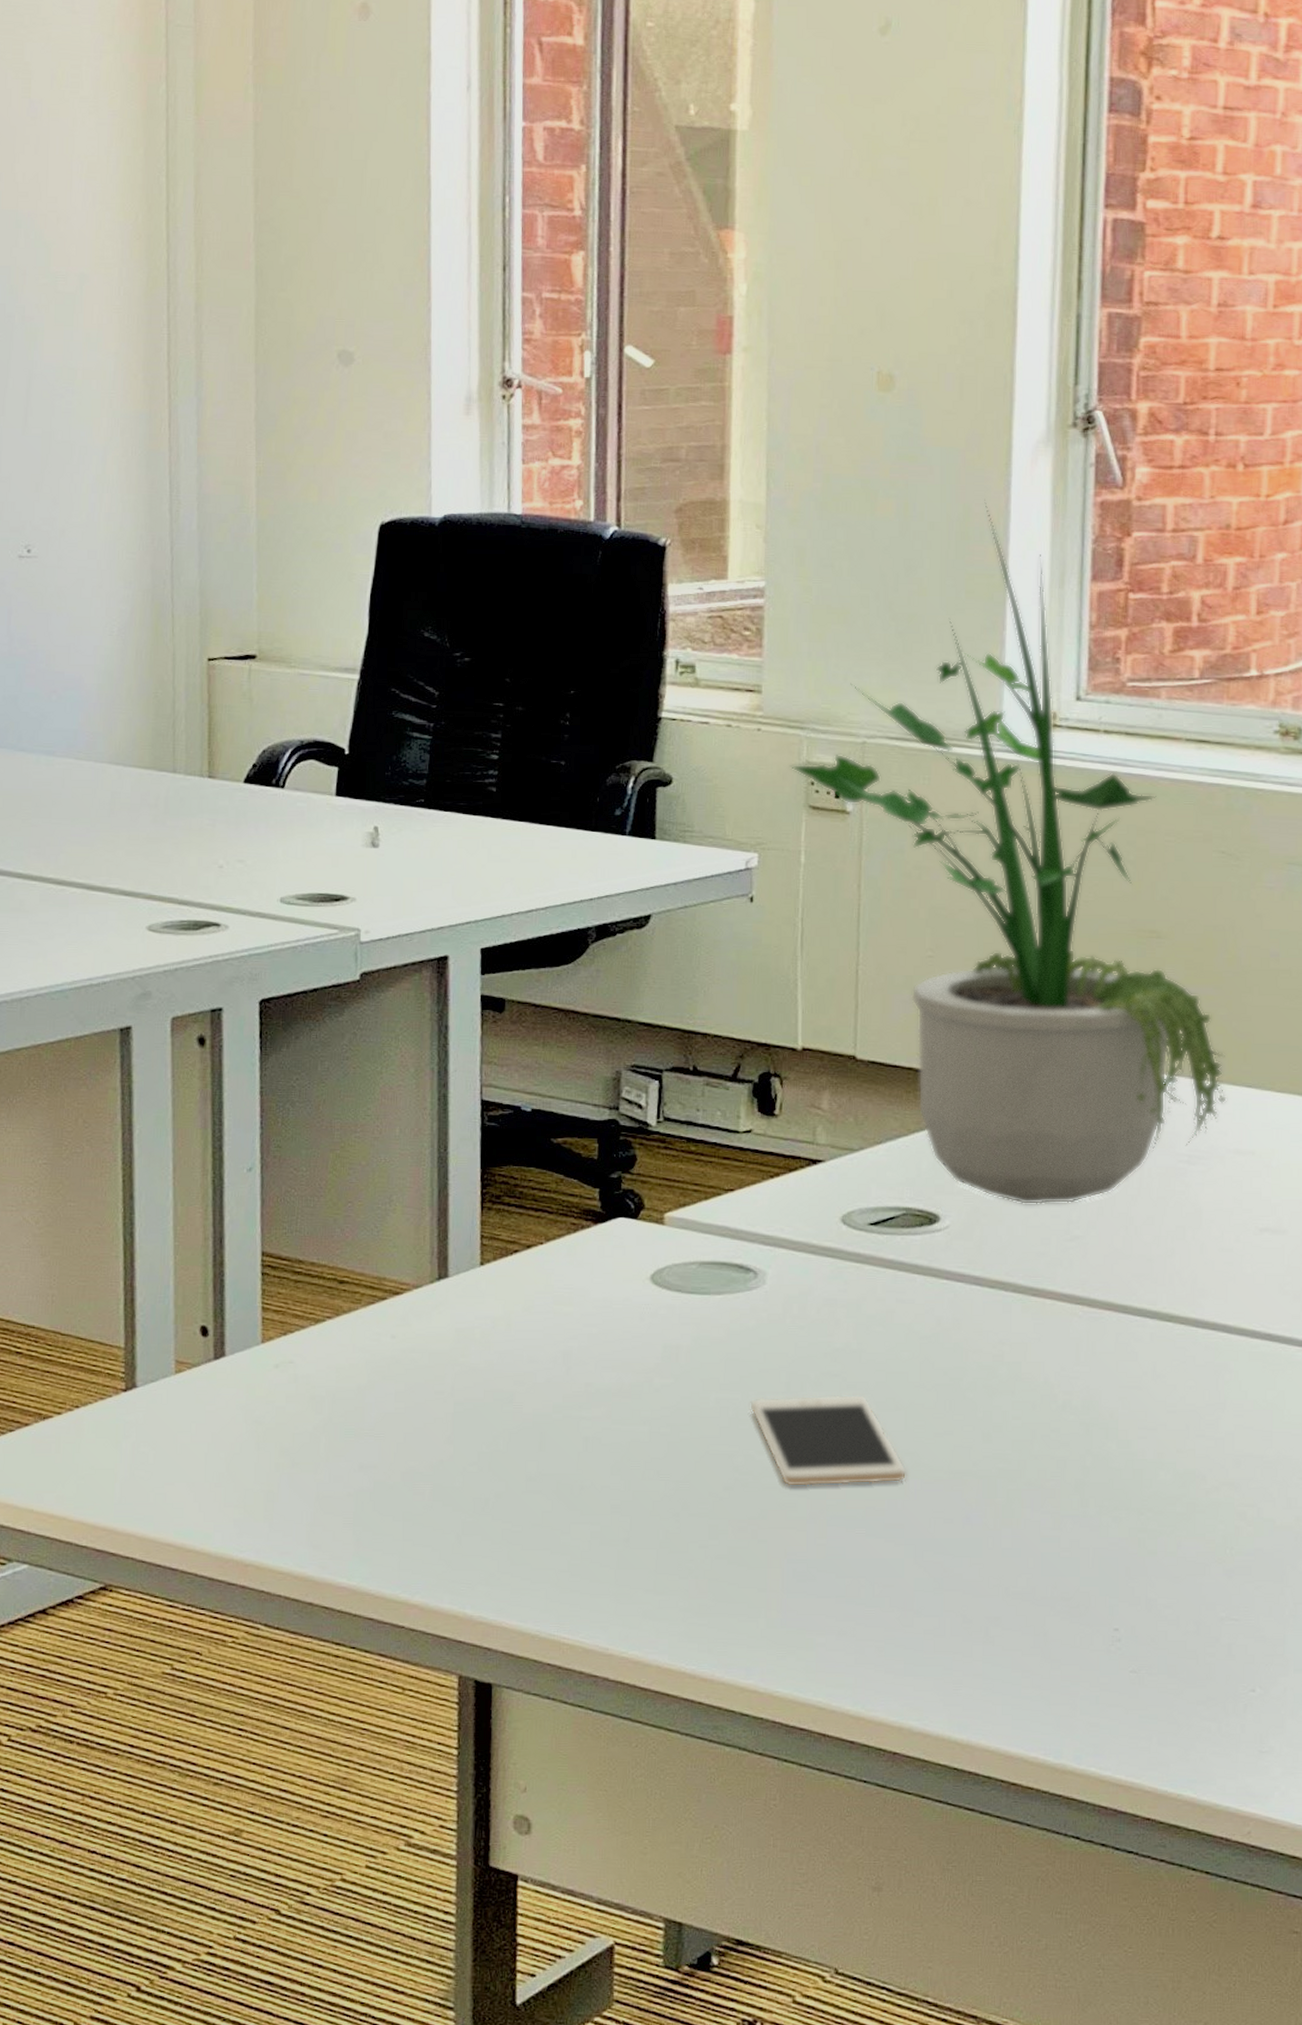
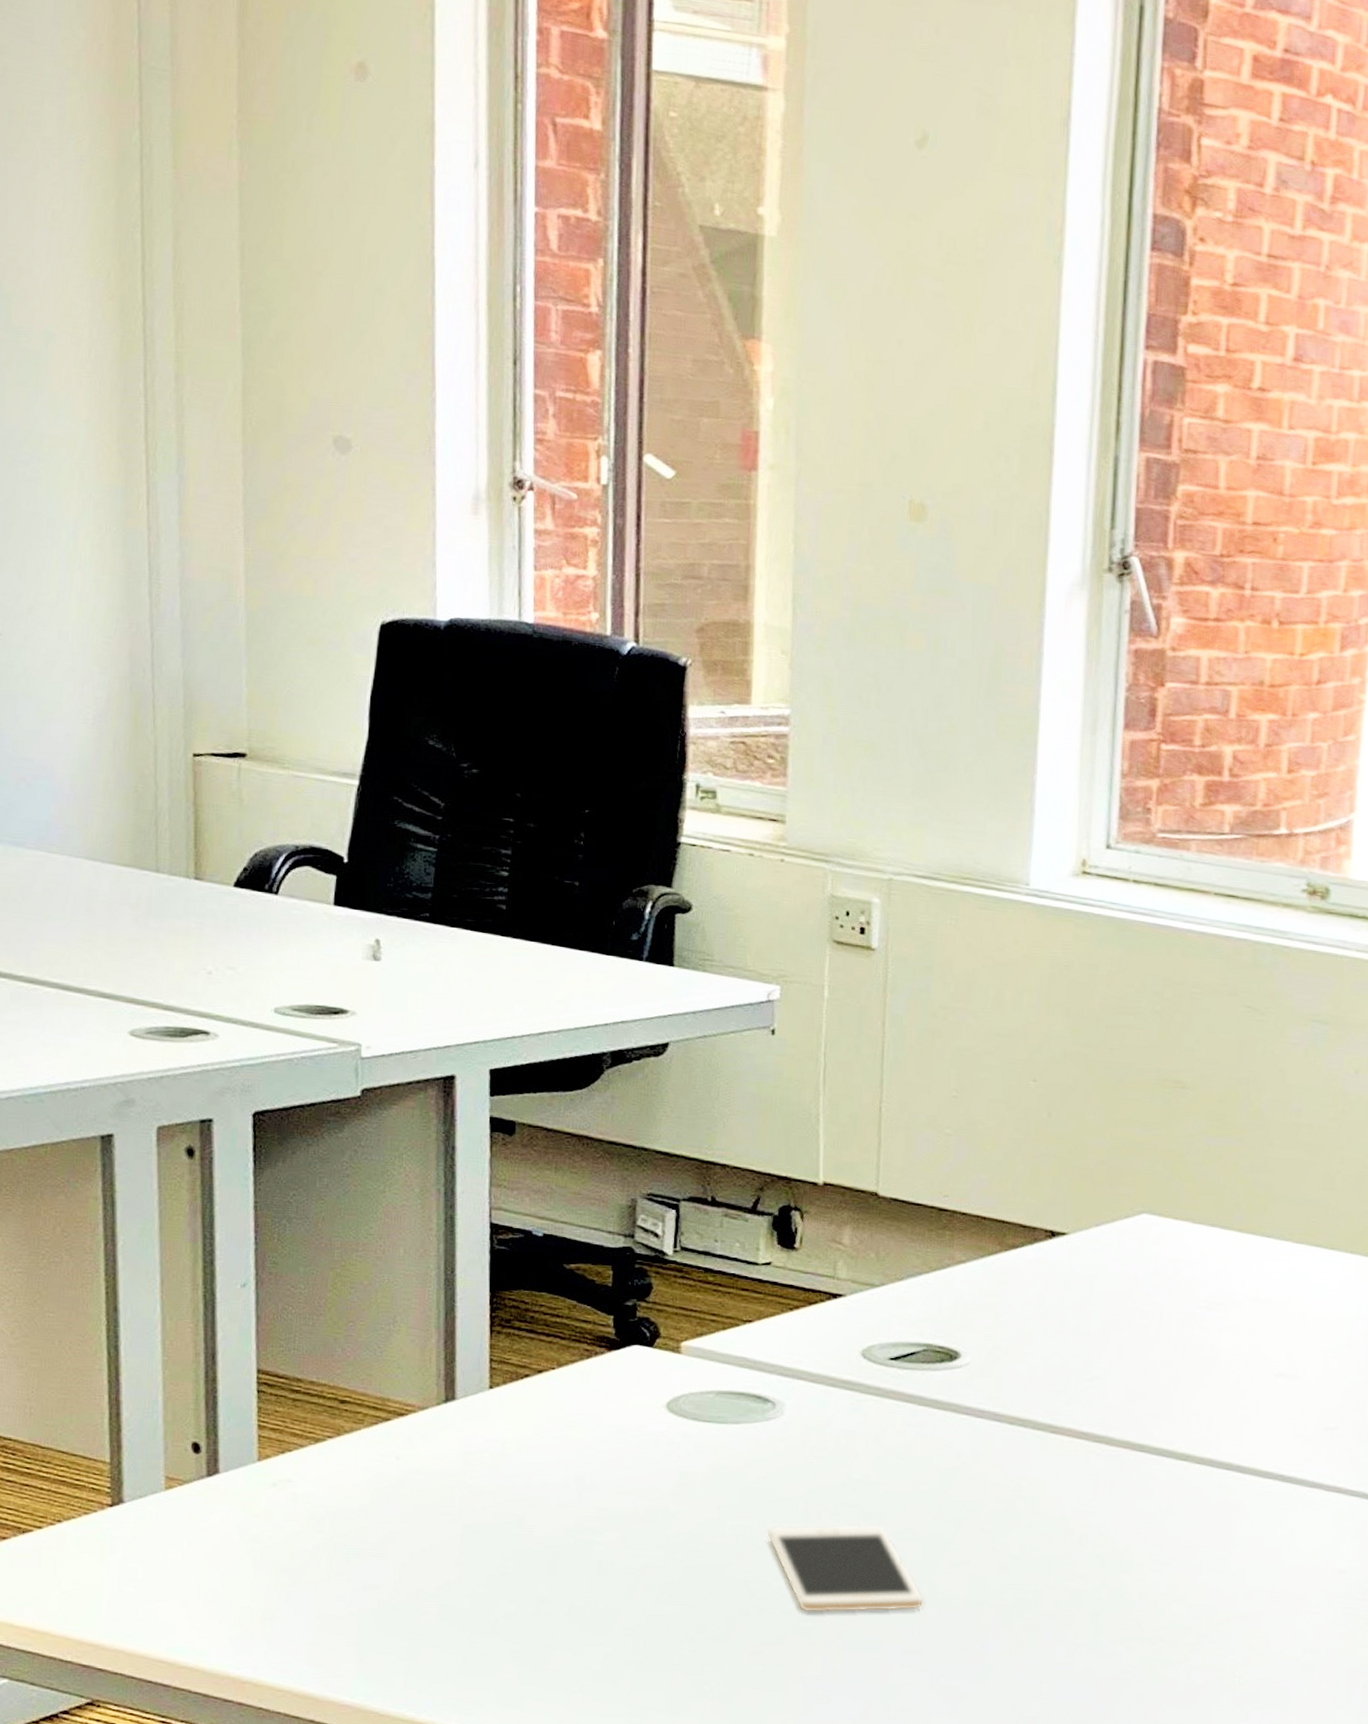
potted plant: present [790,500,1227,1205] -> none [814,640,1246,1345]

